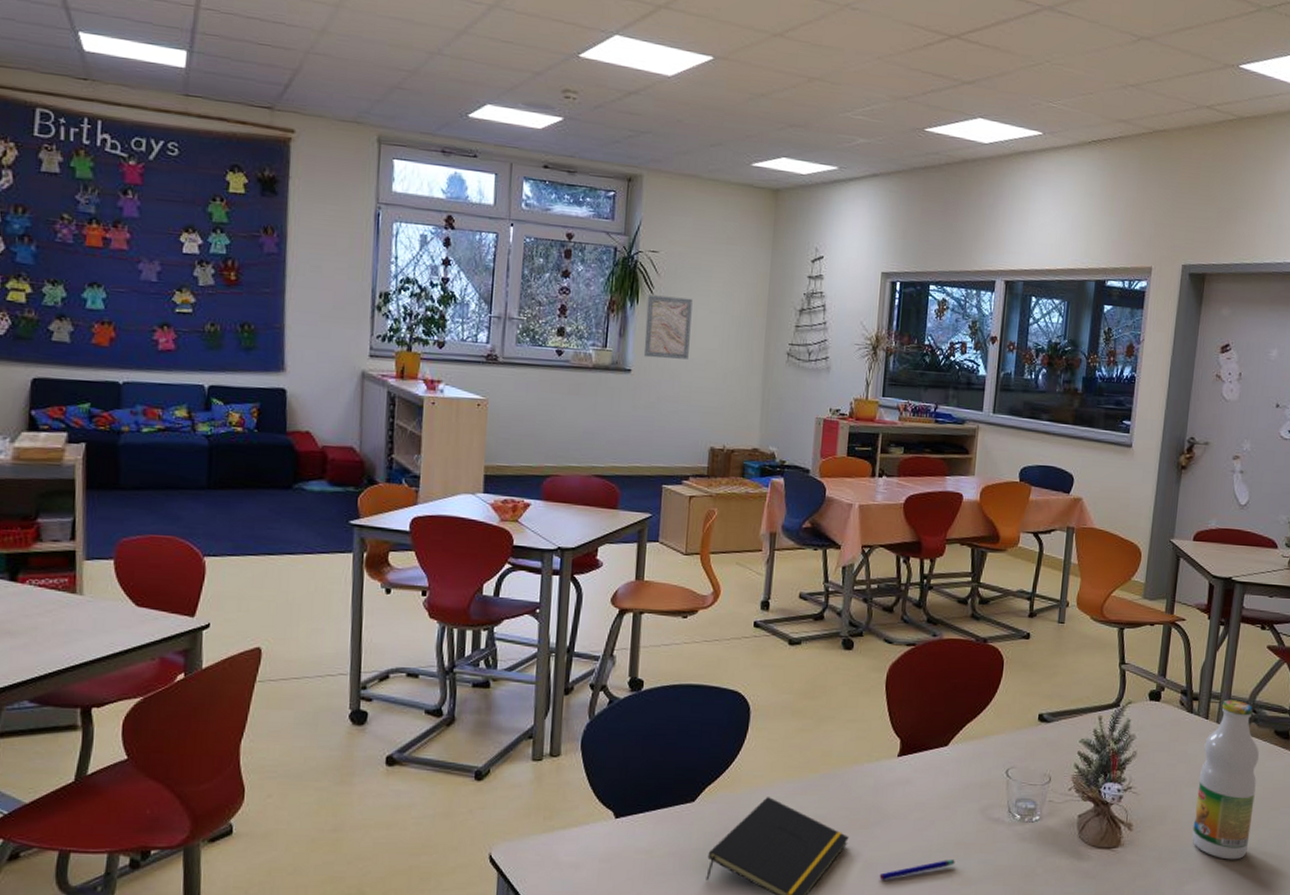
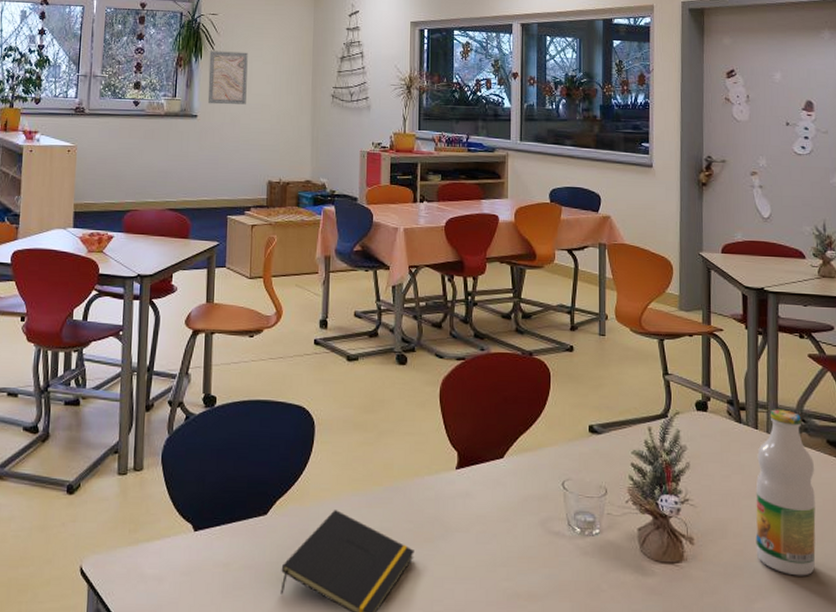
pen: present [879,859,955,880] -> none [447,573,520,596]

